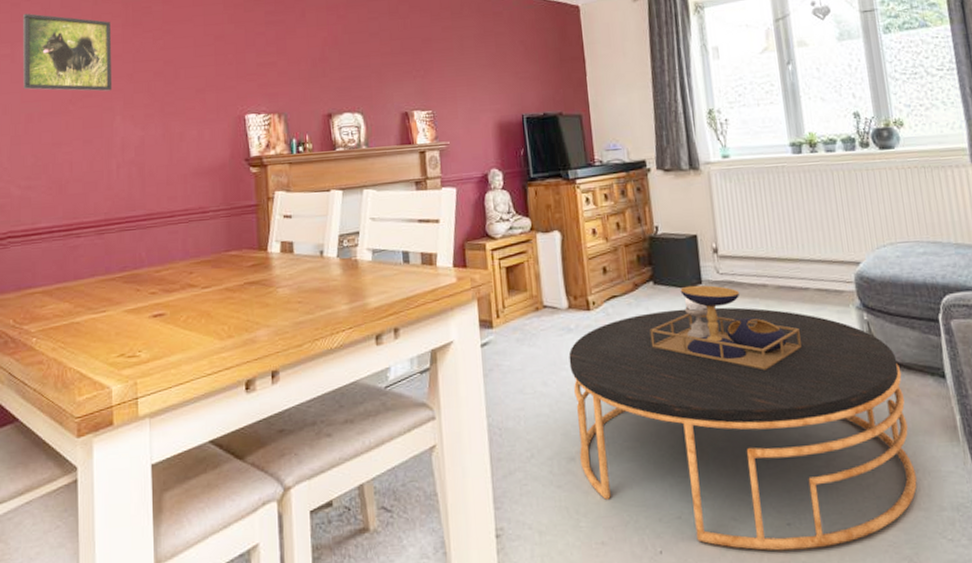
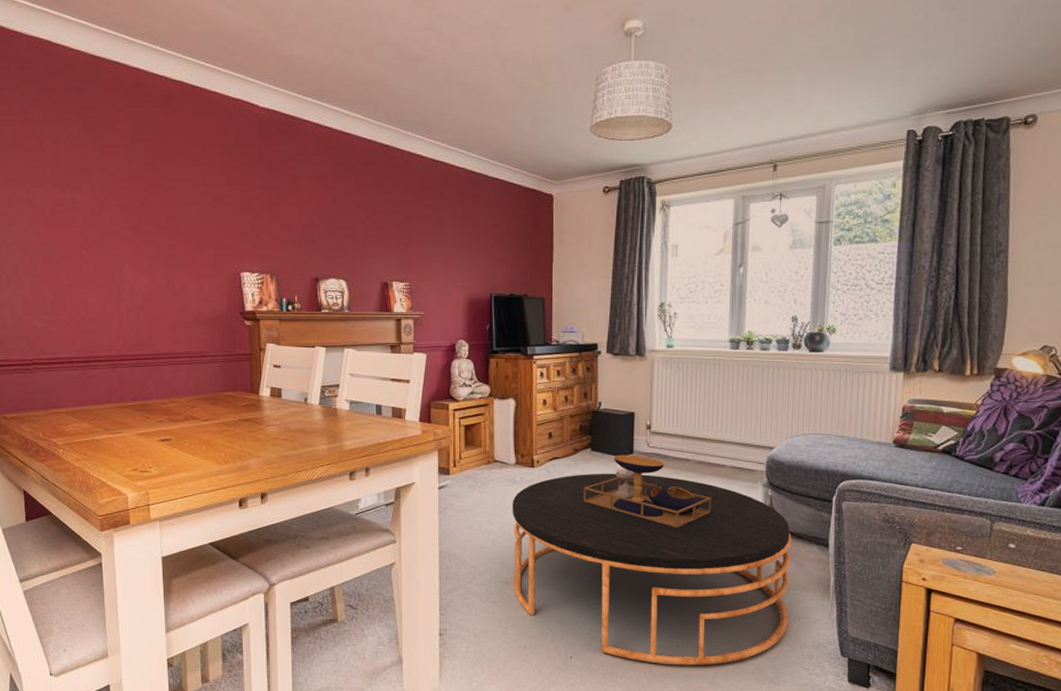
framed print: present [23,13,113,92] -> none [36,159,121,240]

